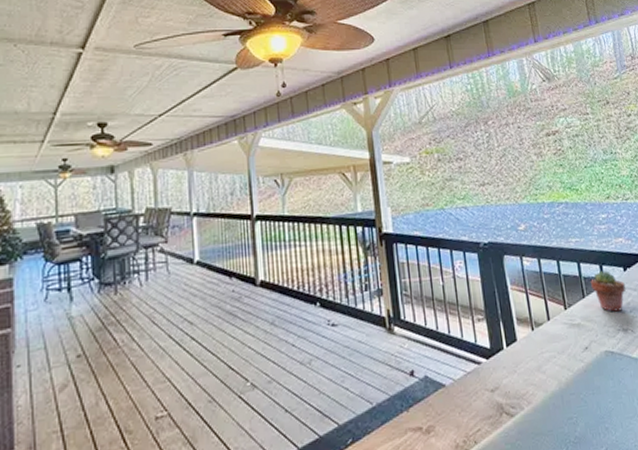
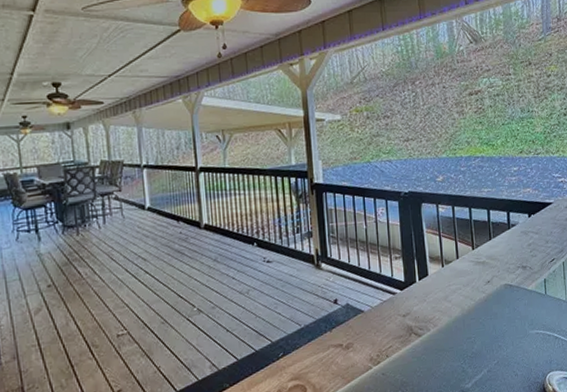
potted succulent: present [591,270,626,312] -> none [498,217,528,252]

